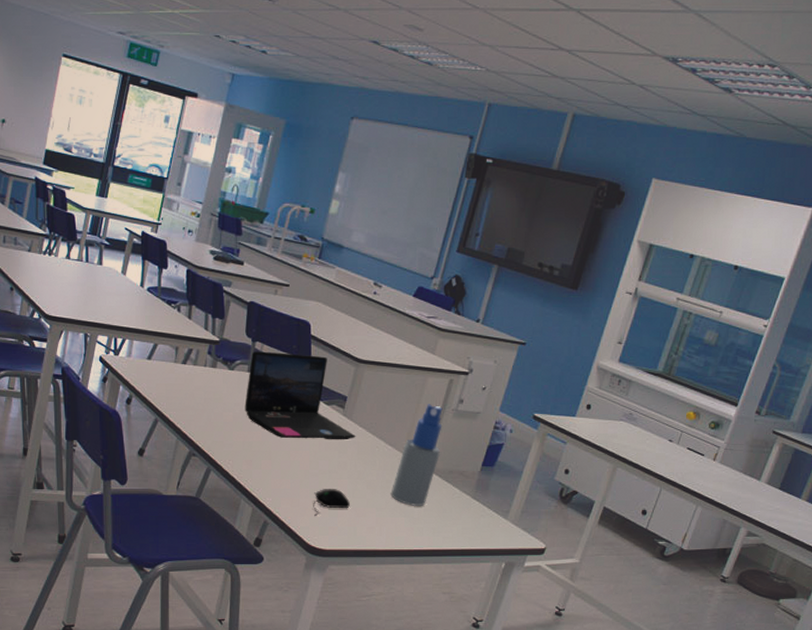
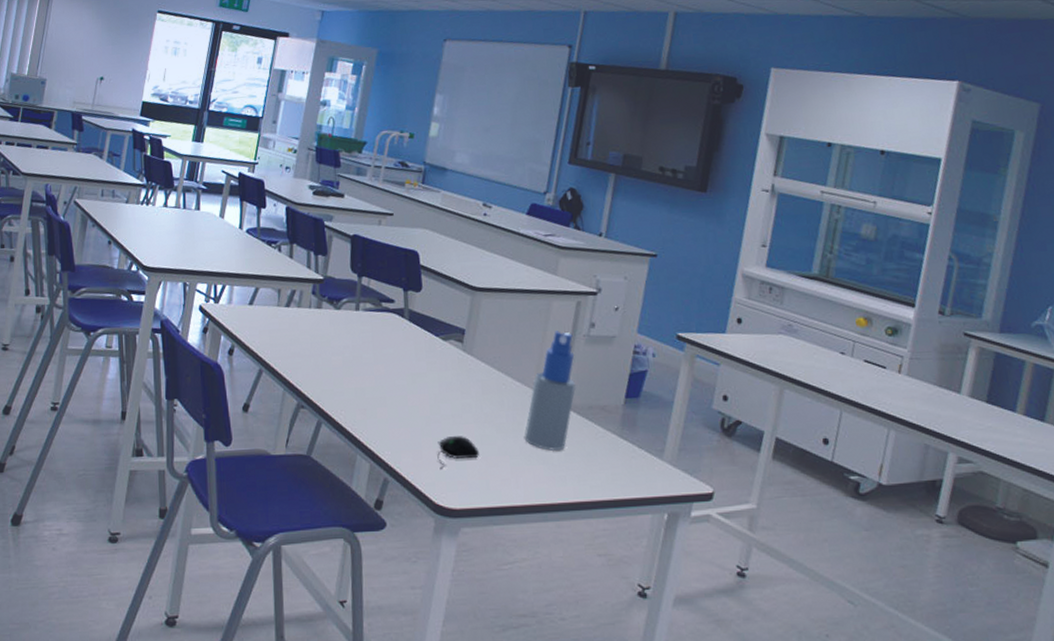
laptop: present [245,351,356,440] -> none [354,286,479,381]

